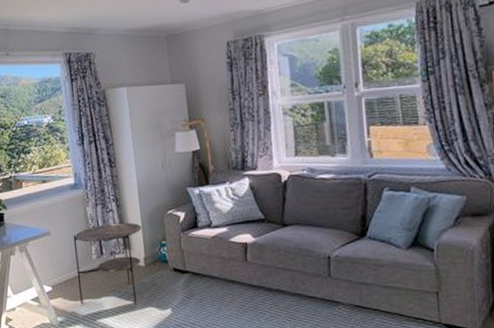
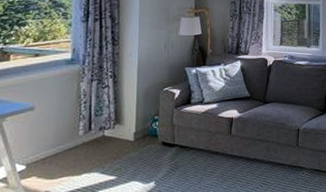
side table: present [73,221,142,305] -> none [57,97,136,182]

